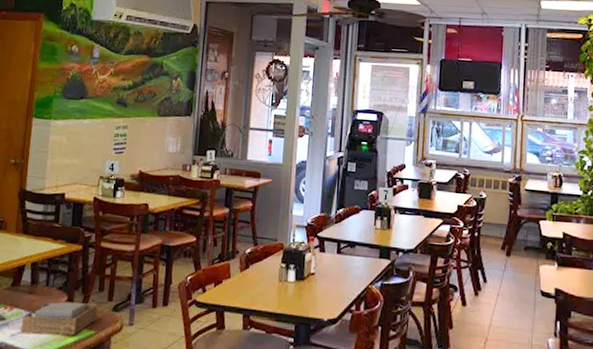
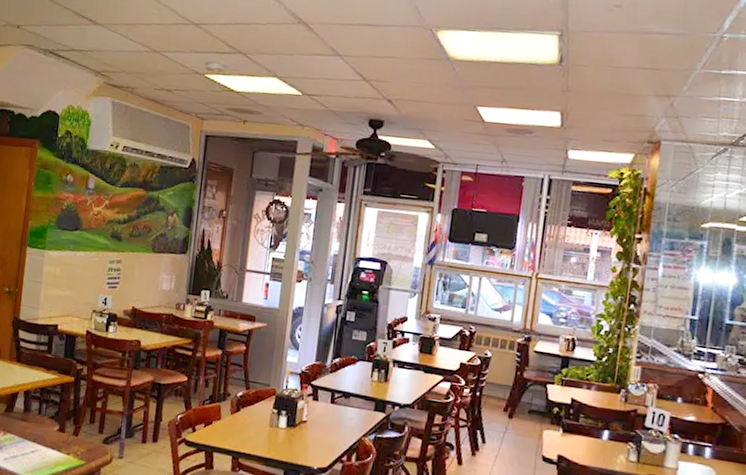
napkin holder: present [20,301,98,336] -> none [13,429,89,465]

